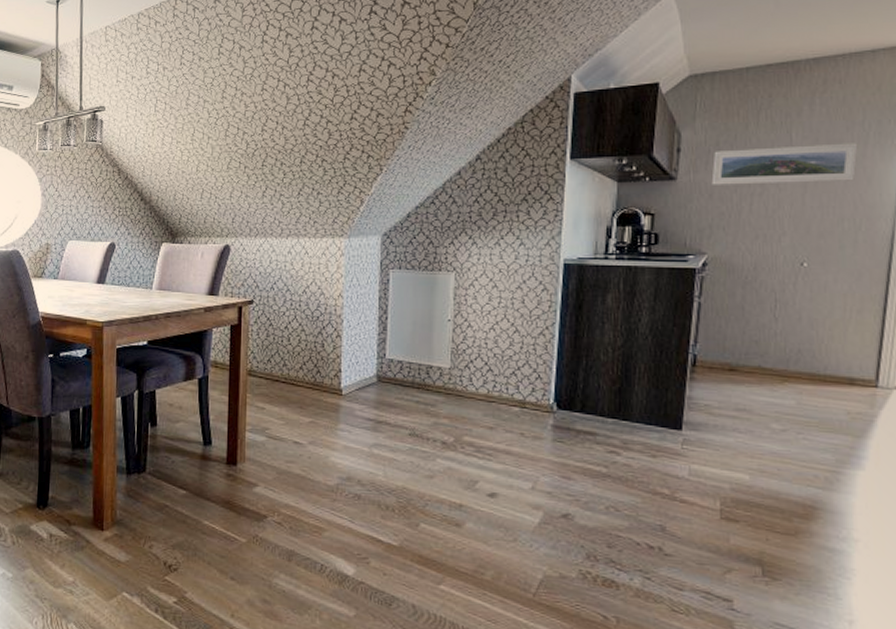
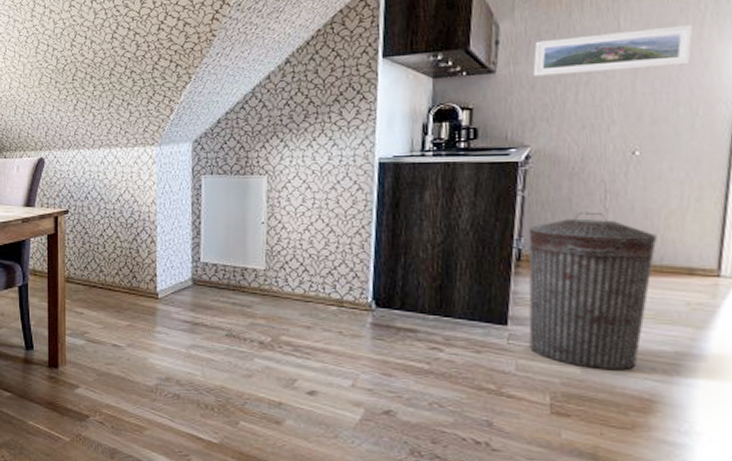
trash can: none [702,320,822,477] -> present [528,212,658,370]

